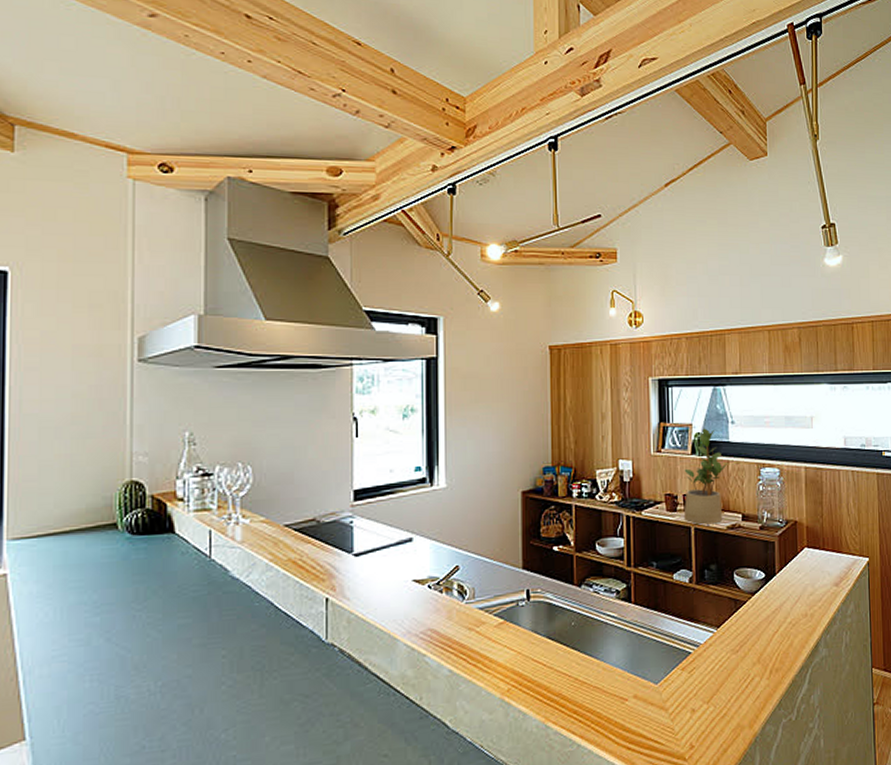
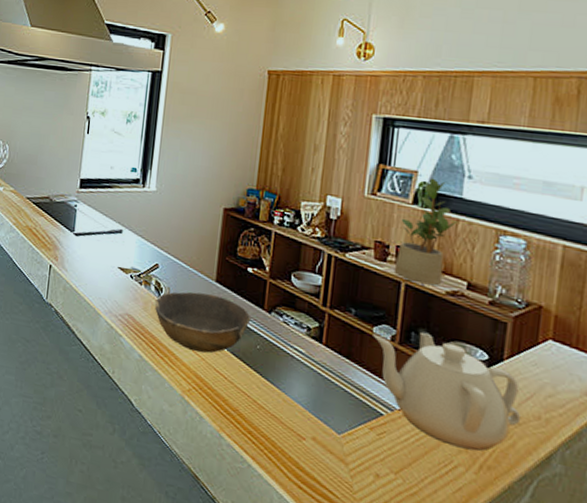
bowl: none [461,583,563,647] -> present [155,291,251,353]
teapot: none [674,567,794,662] -> present [373,332,522,451]

